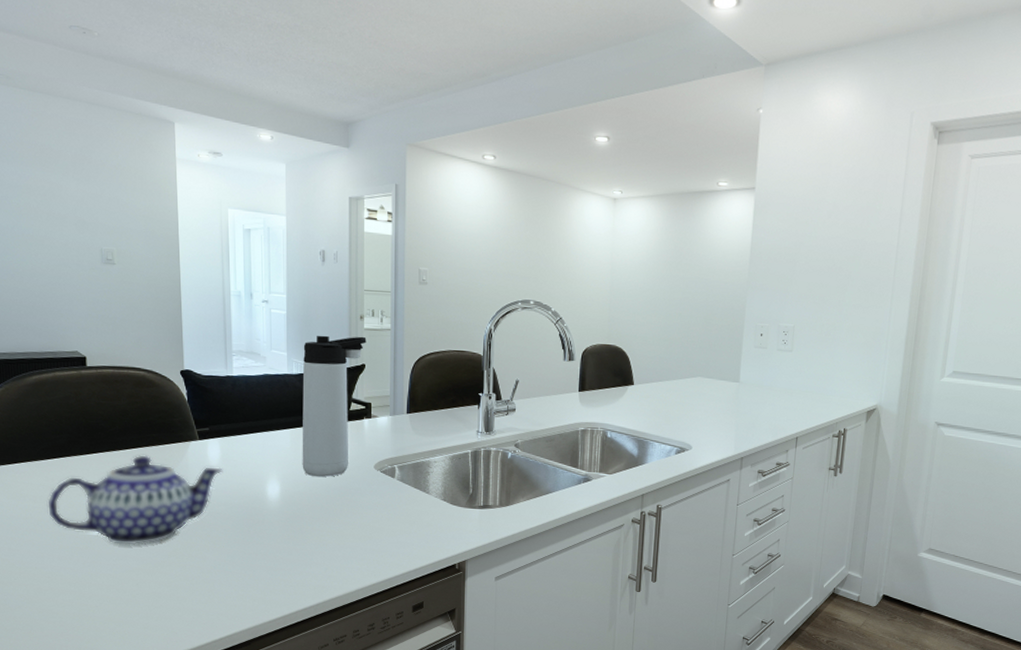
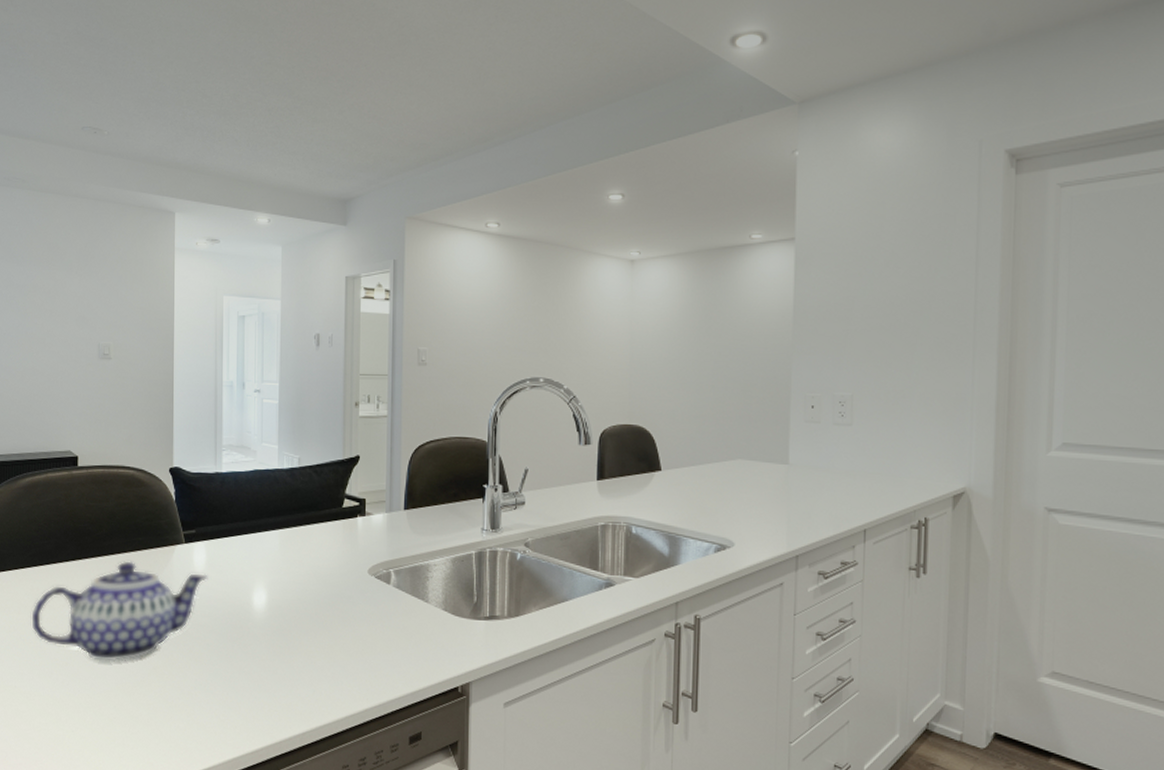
thermos bottle: present [302,335,367,477] -> none [291,425,362,584]

